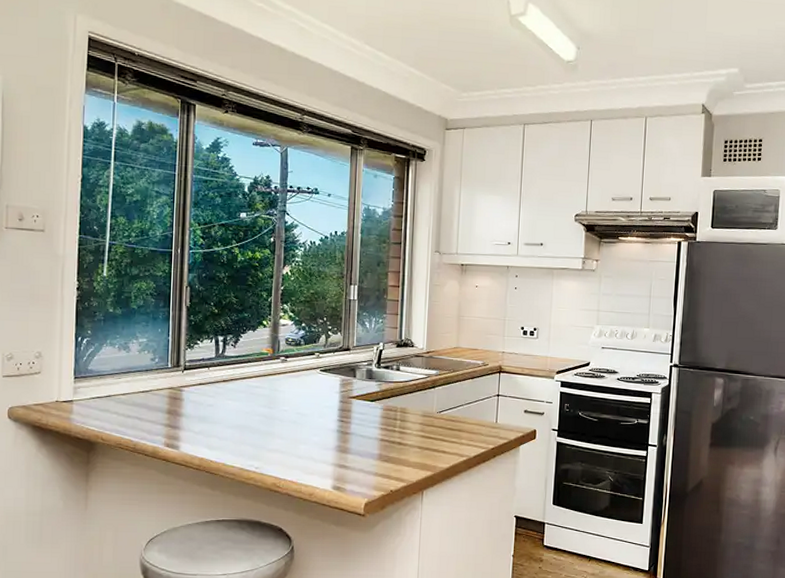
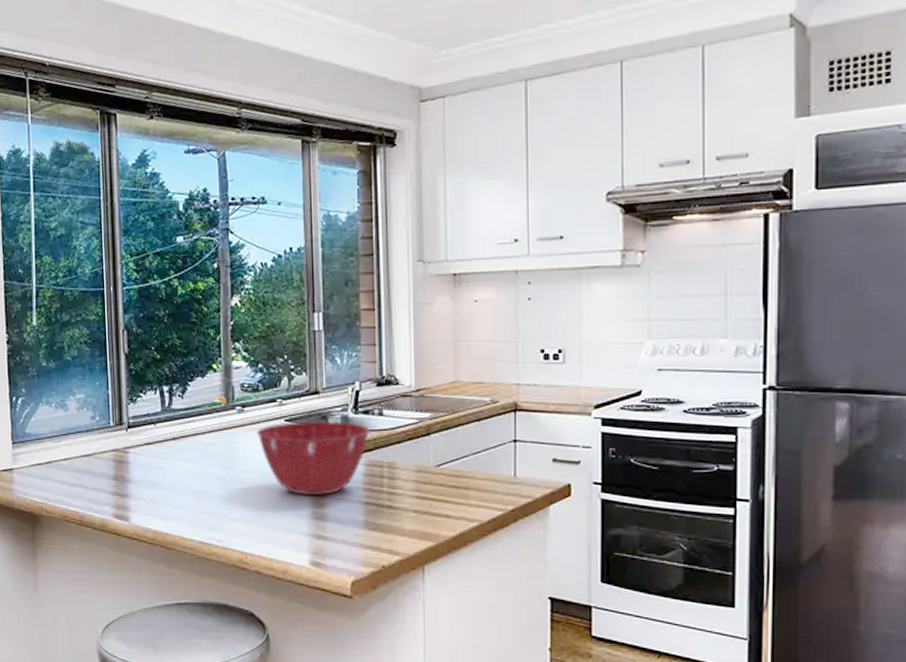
mixing bowl: none [296,371,389,433] -> present [257,421,370,496]

